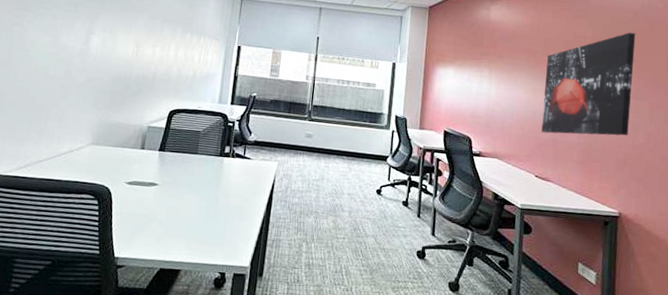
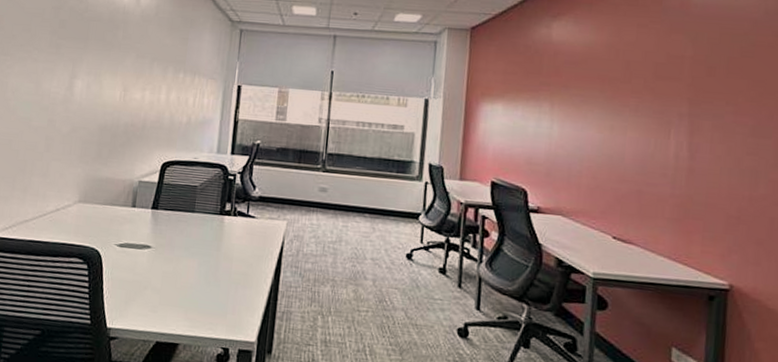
wall art: present [541,32,636,136] -> none [621,48,756,185]

